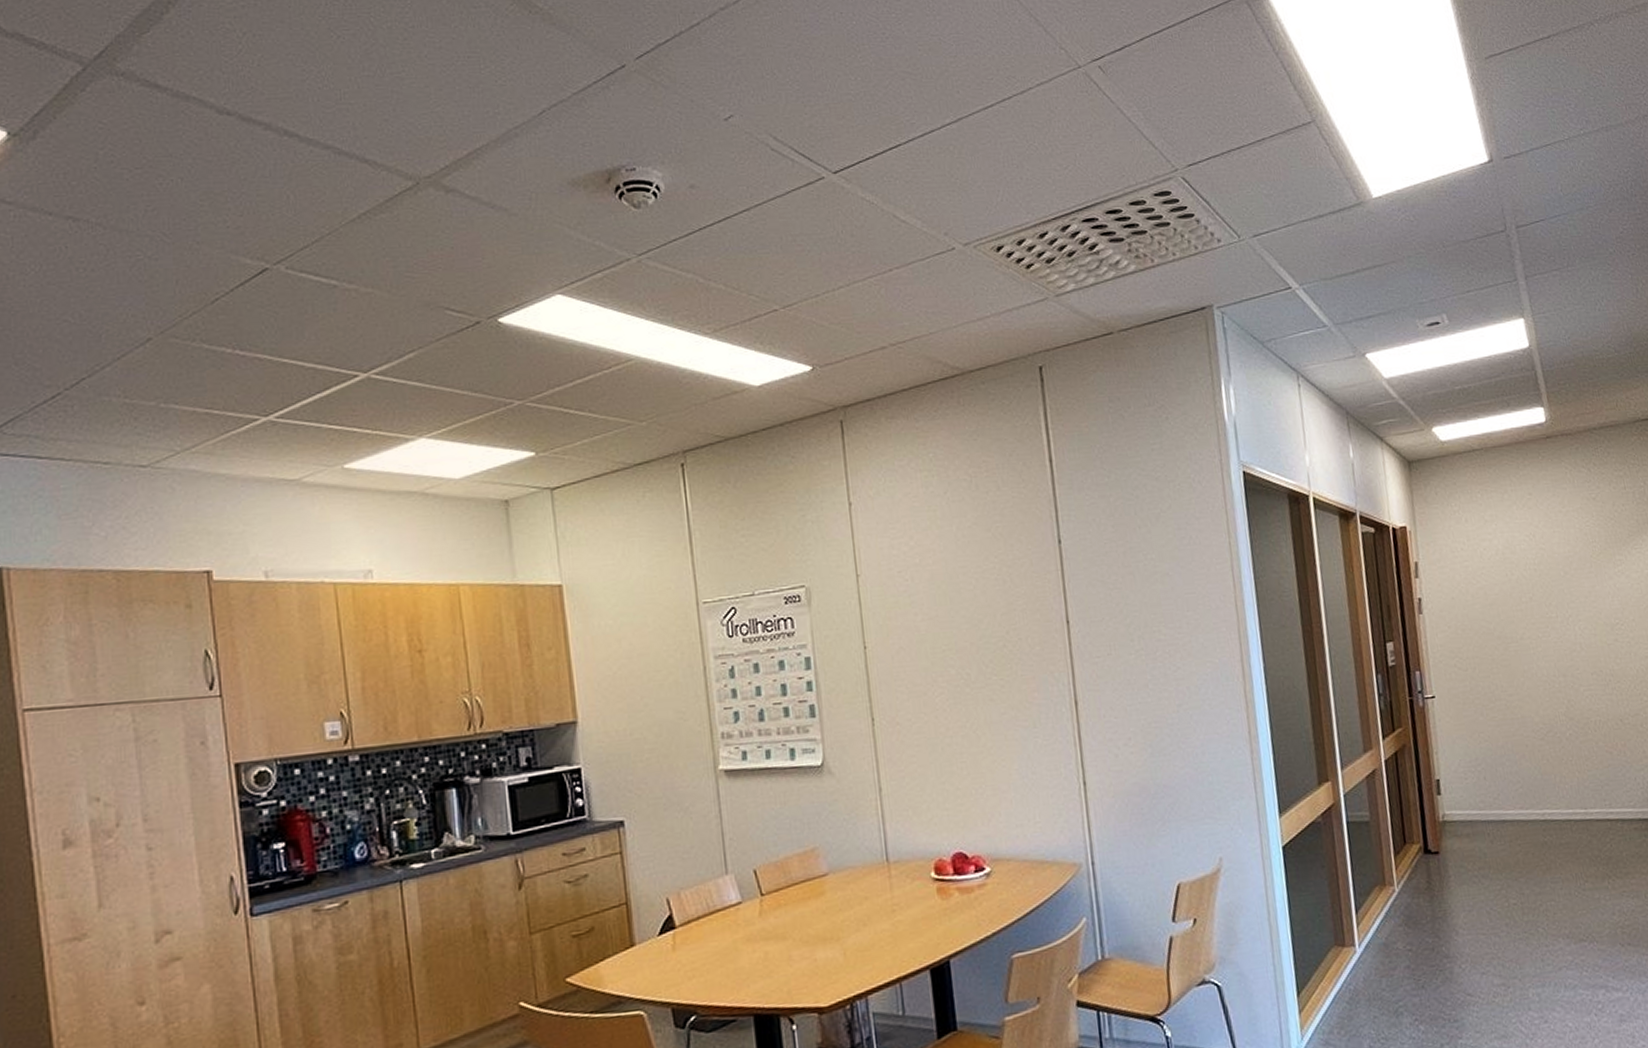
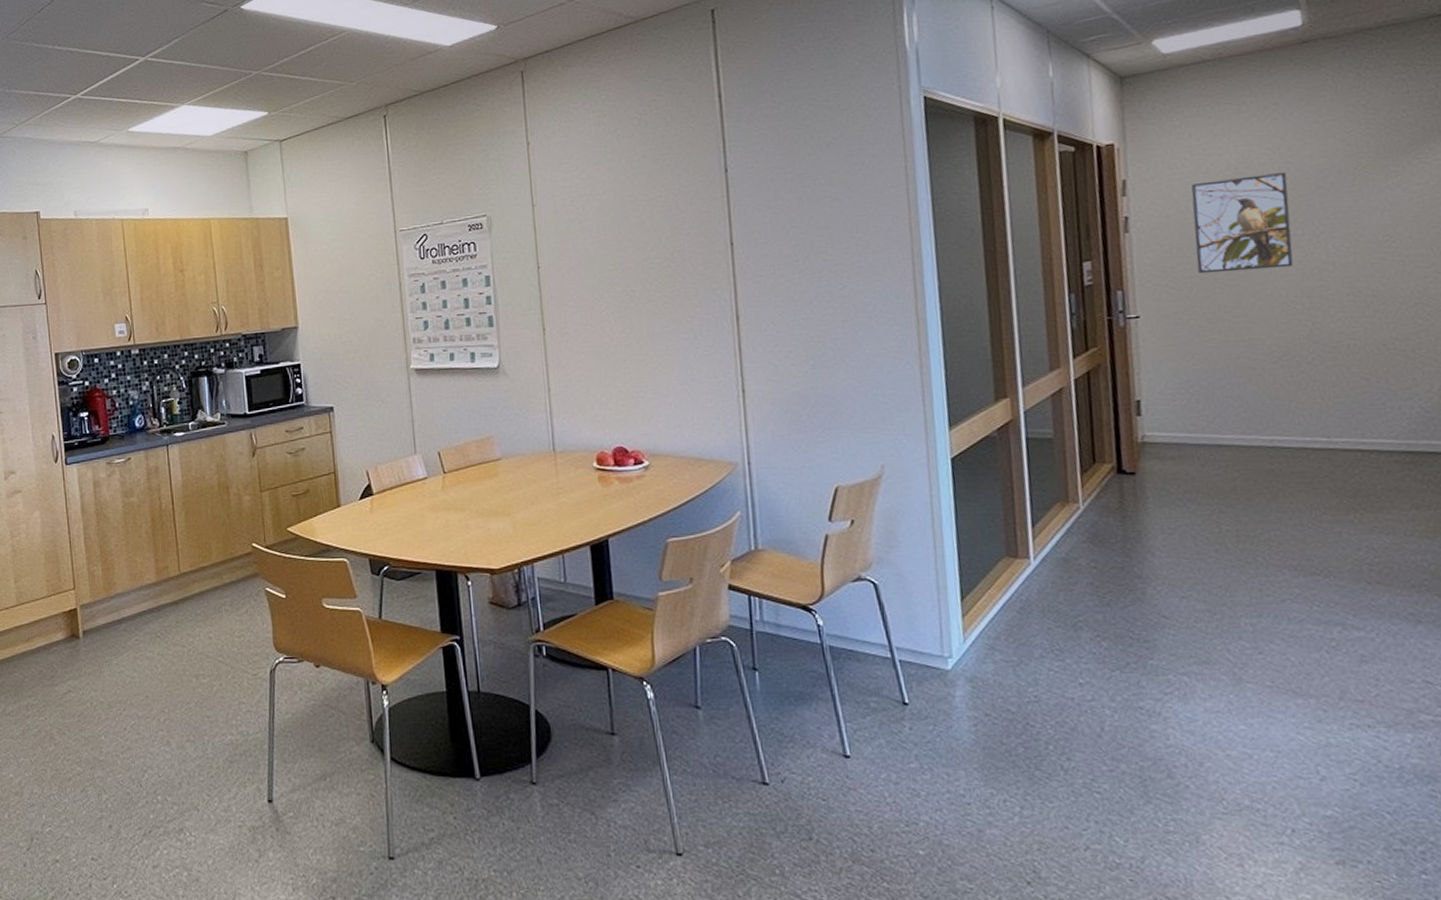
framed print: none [1469,559,1551,655] -> present [1191,173,1294,274]

